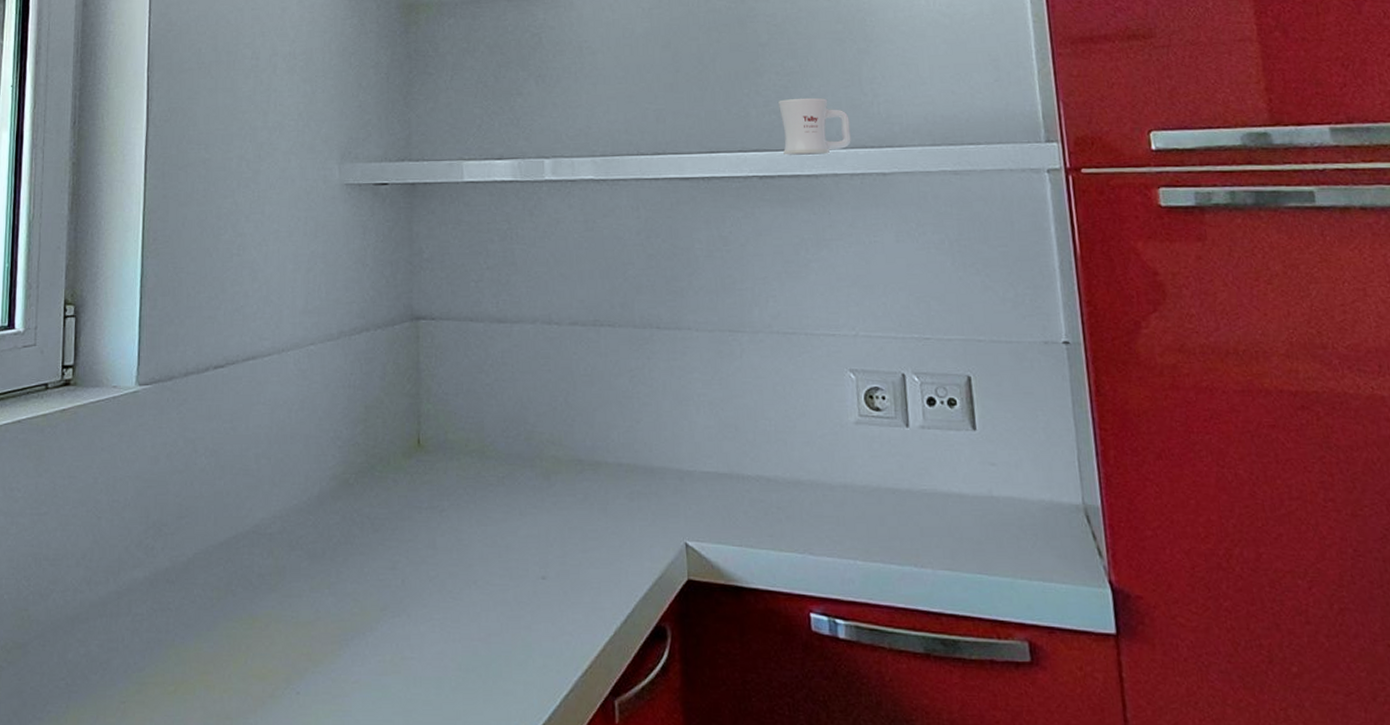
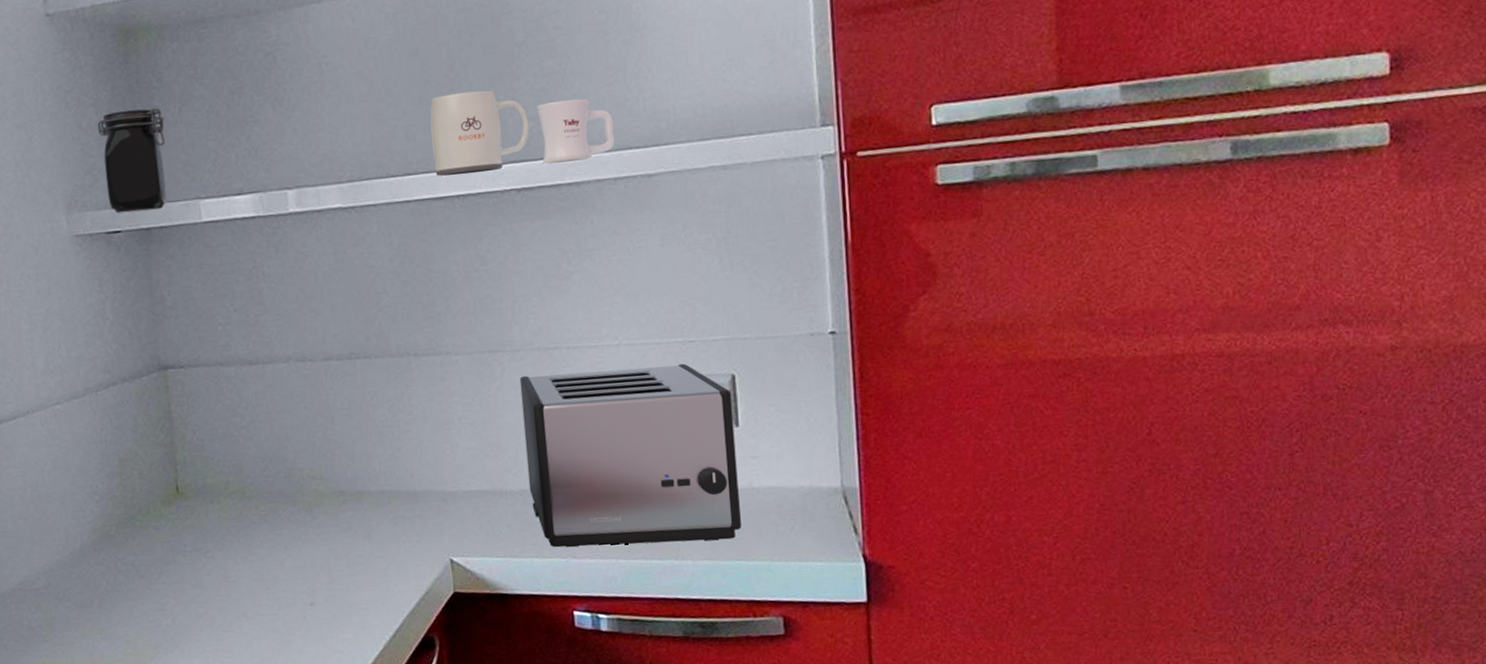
jar: none [375,74,437,168] -> present [97,108,167,214]
mug: none [678,83,772,159] -> present [429,90,530,176]
toaster: none [758,358,982,550] -> present [519,363,741,548]

